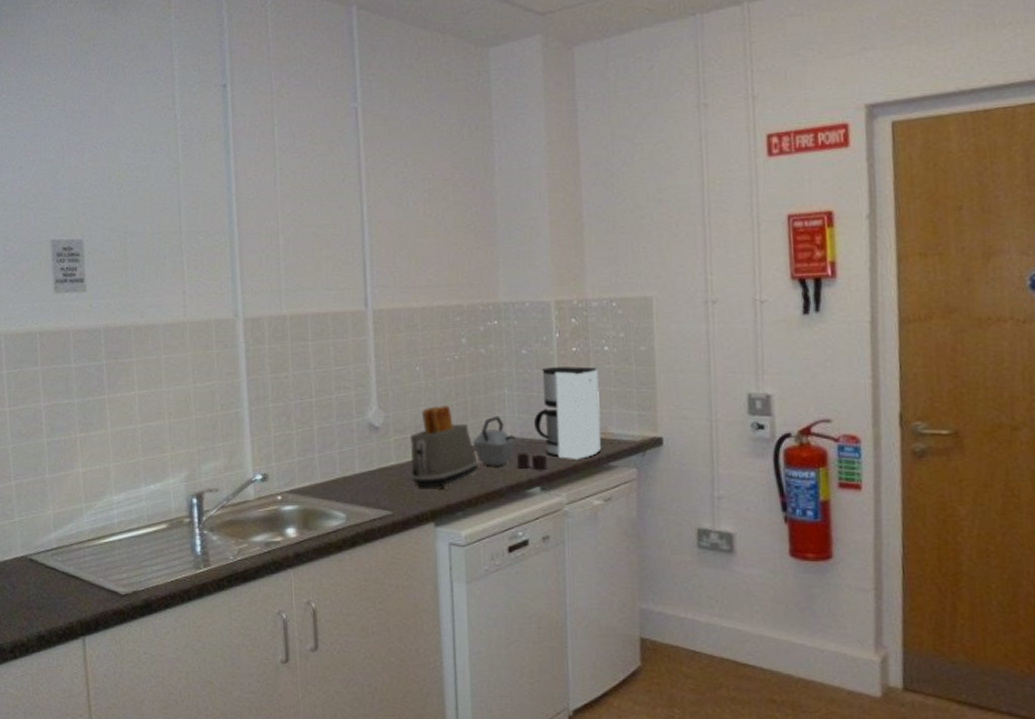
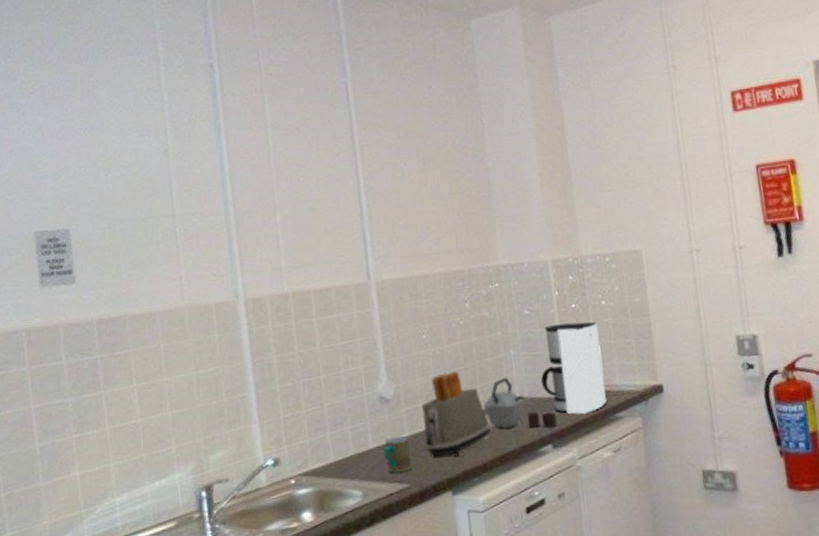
mug: none [369,463,396,499] -> present [383,435,412,473]

